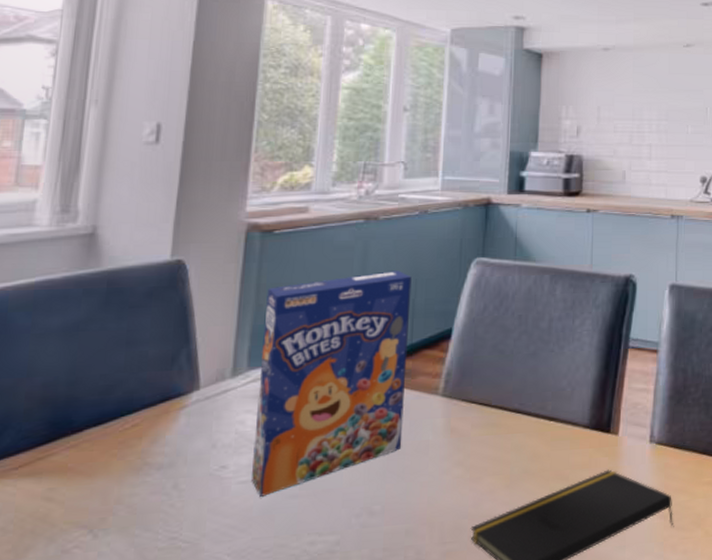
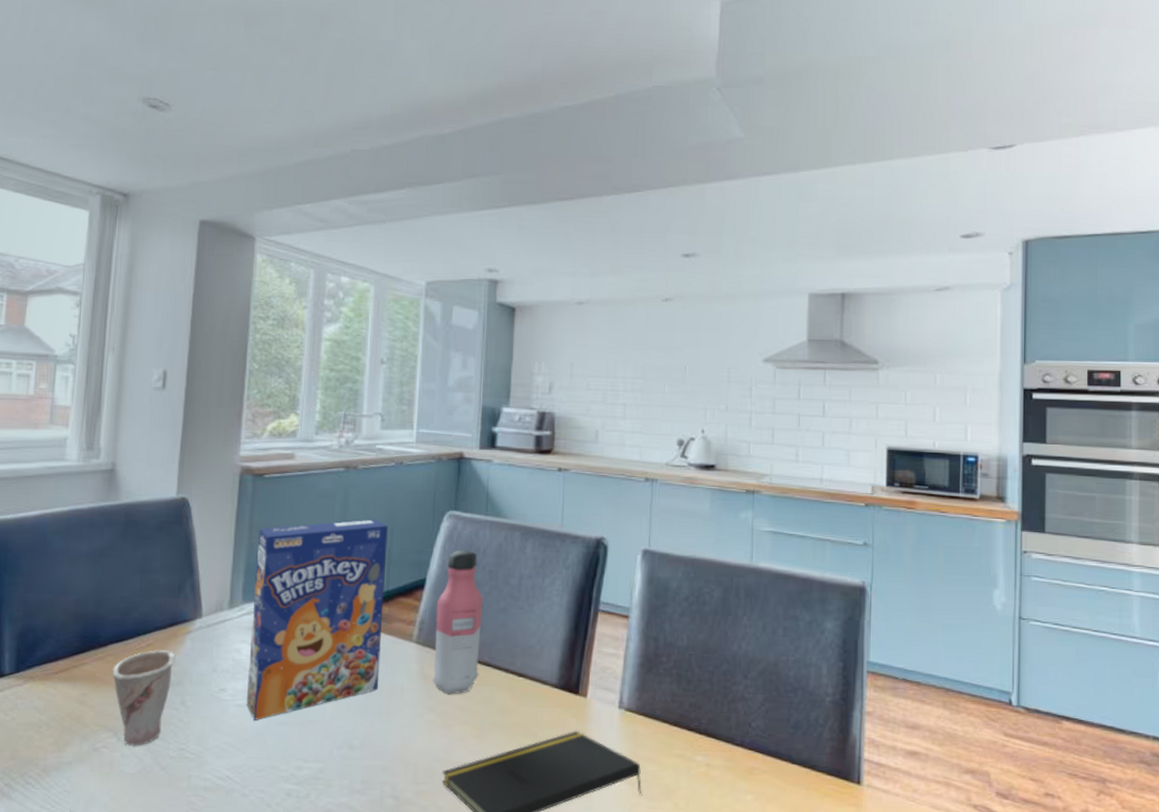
cup: none [88,429,167,542] -> present [112,650,176,746]
water bottle: none [459,296,512,447] -> present [432,550,483,695]

